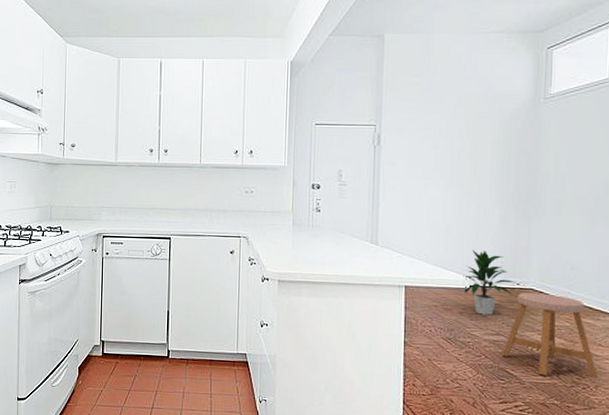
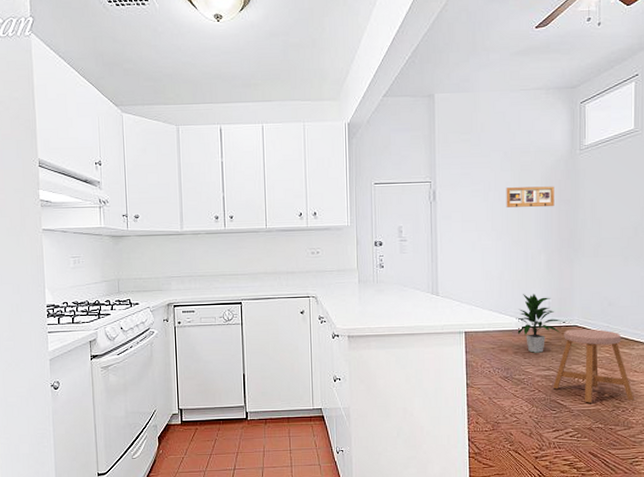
picture frame: none [457,135,514,159] -> present [506,186,555,208]

